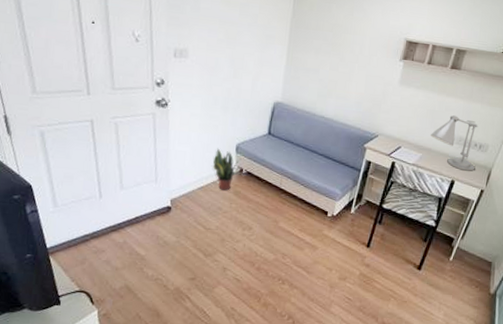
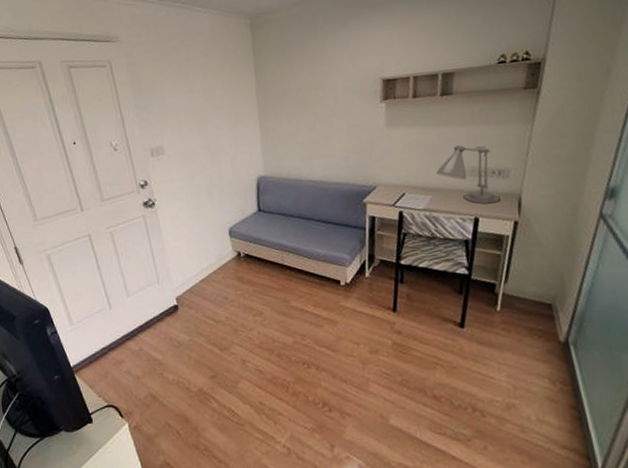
potted plant: present [213,148,242,191] -> none [209,236,237,279]

